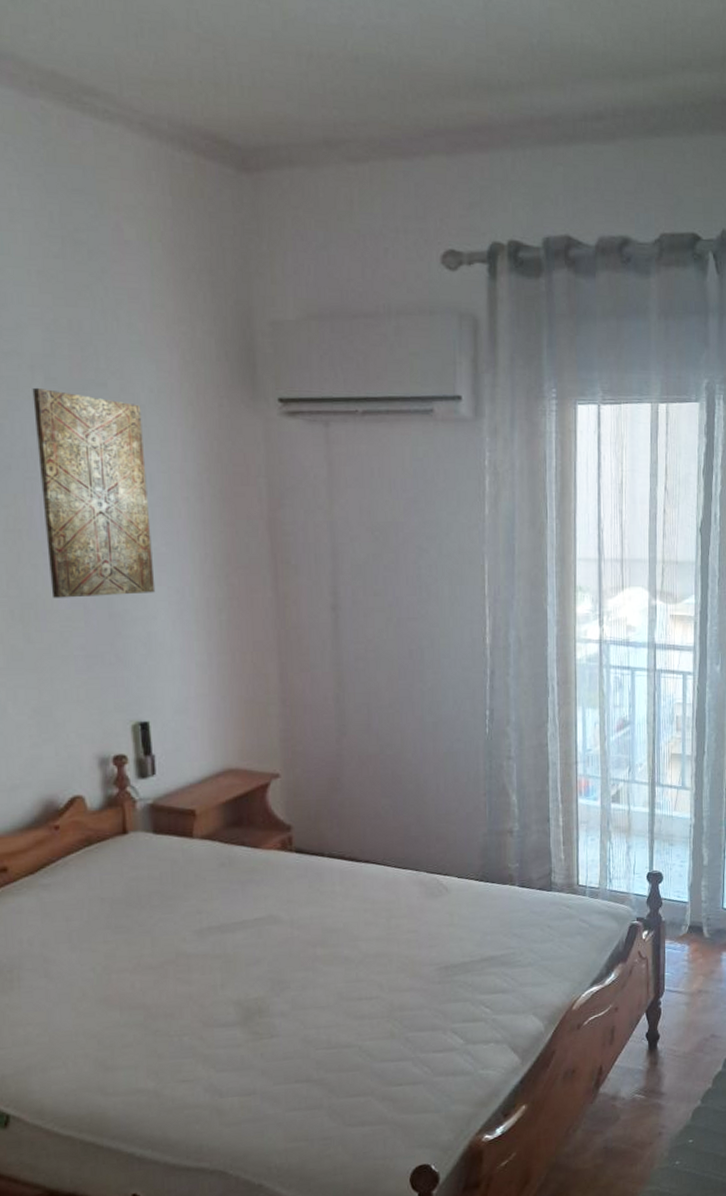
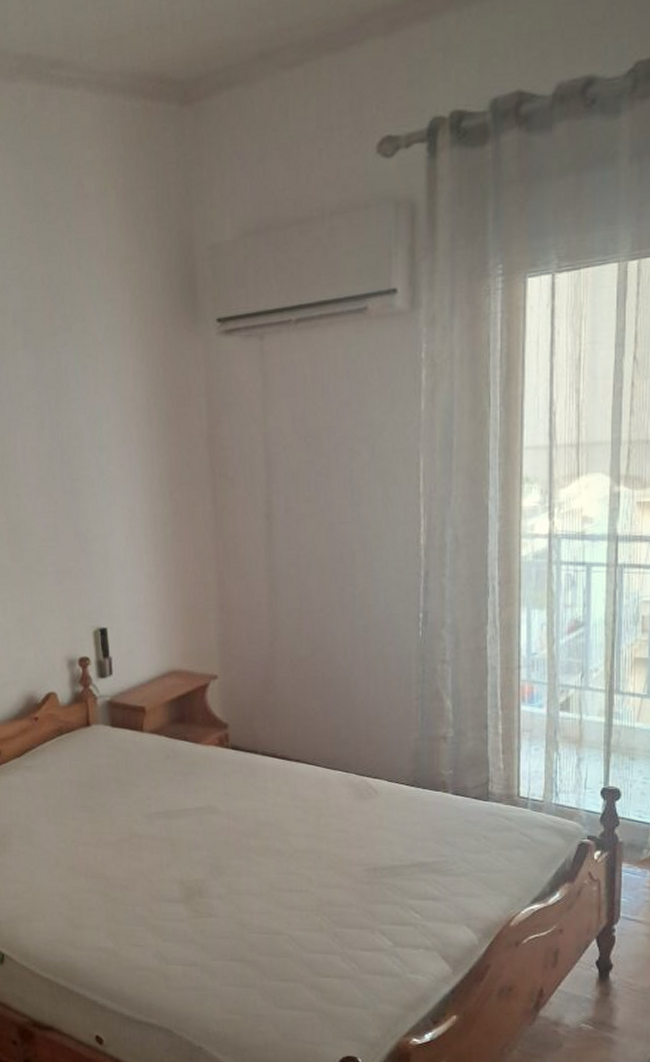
wall art: present [32,387,156,598] -> none [14,339,112,522]

